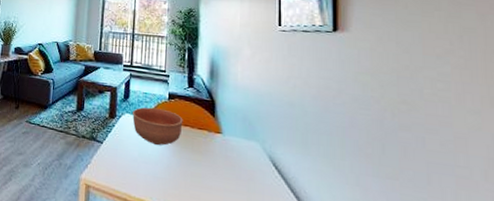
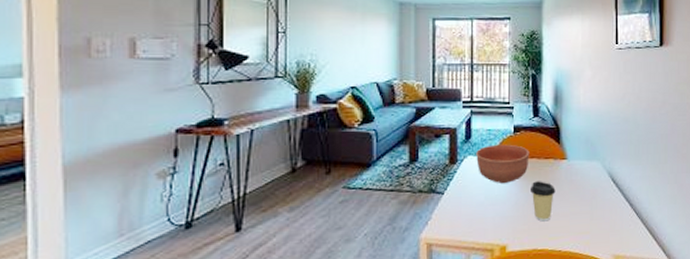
coffee cup: none [183,149,209,192] -> present [531,181,556,222]

